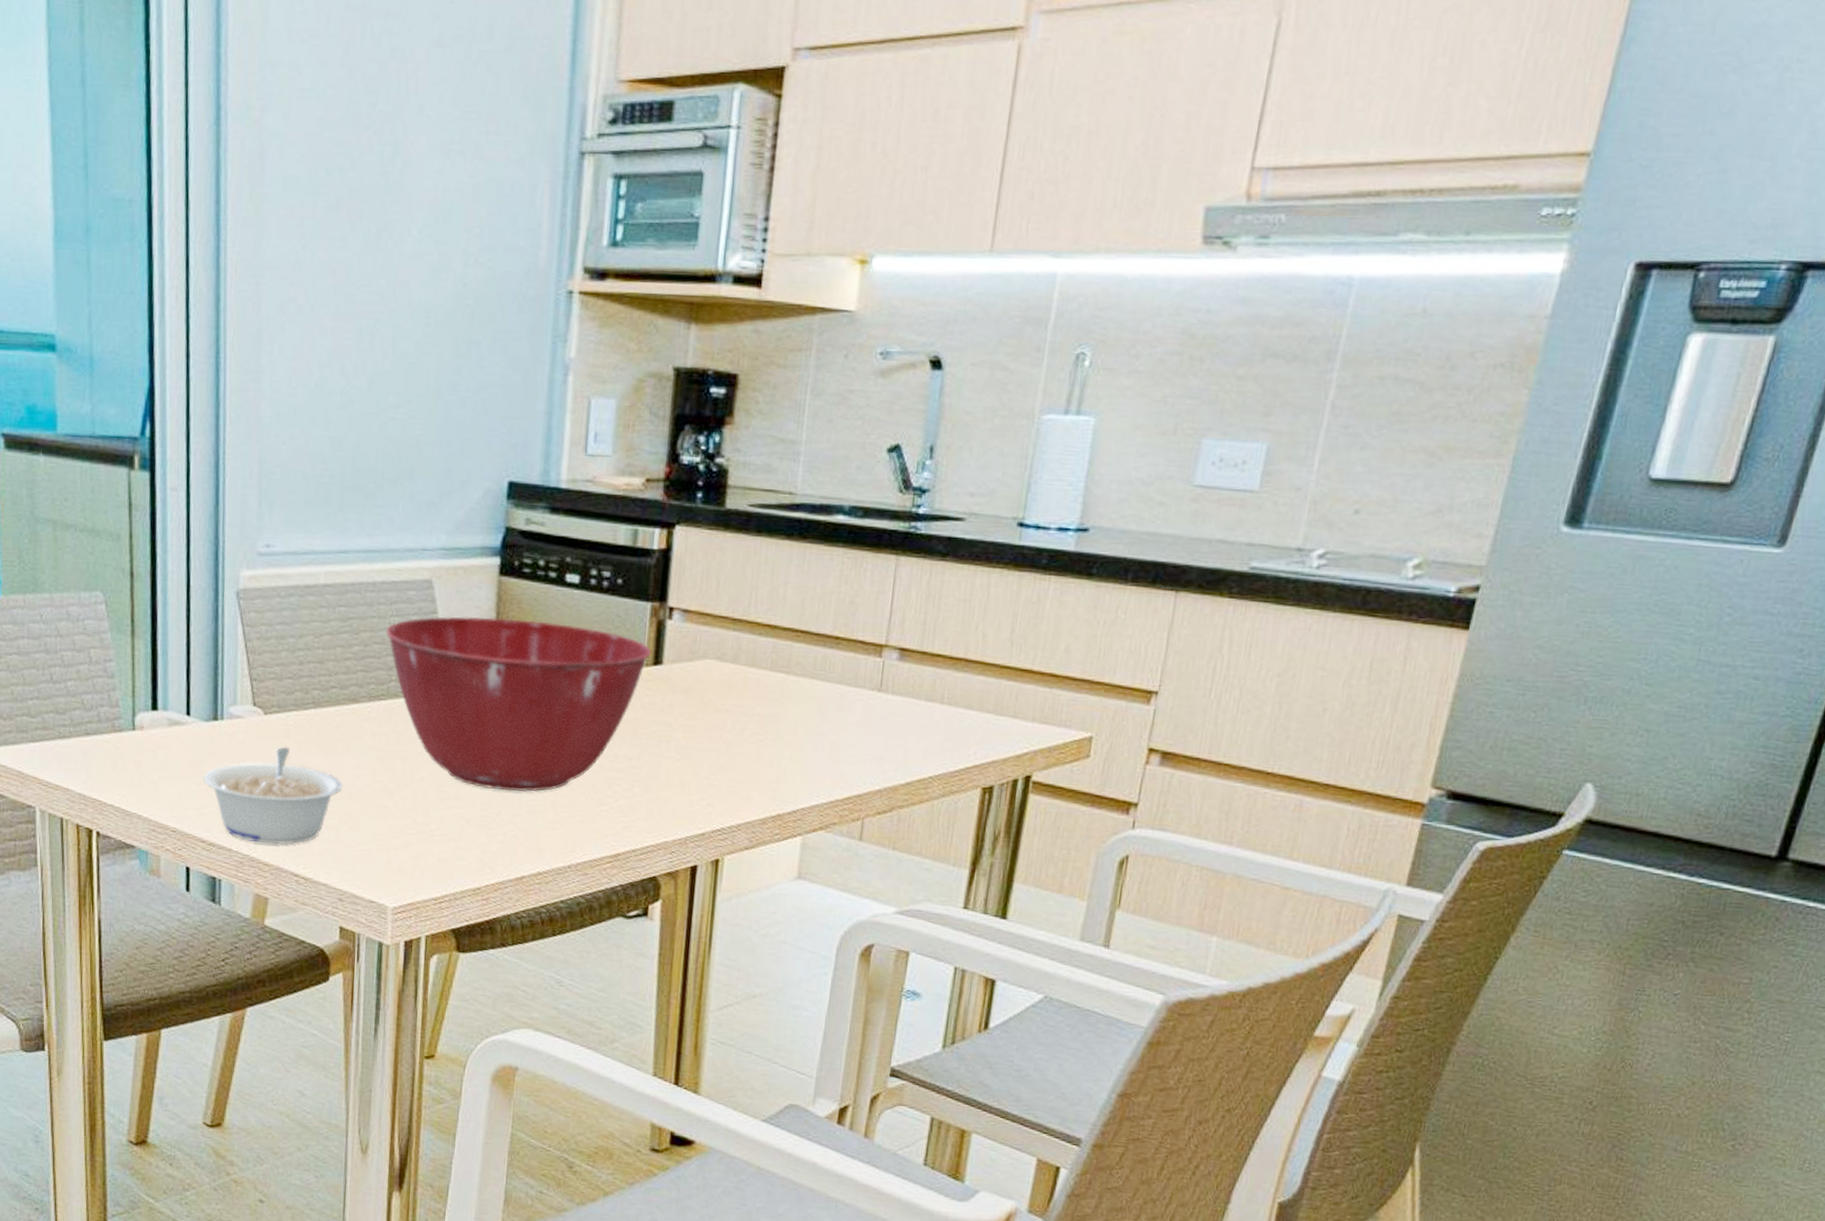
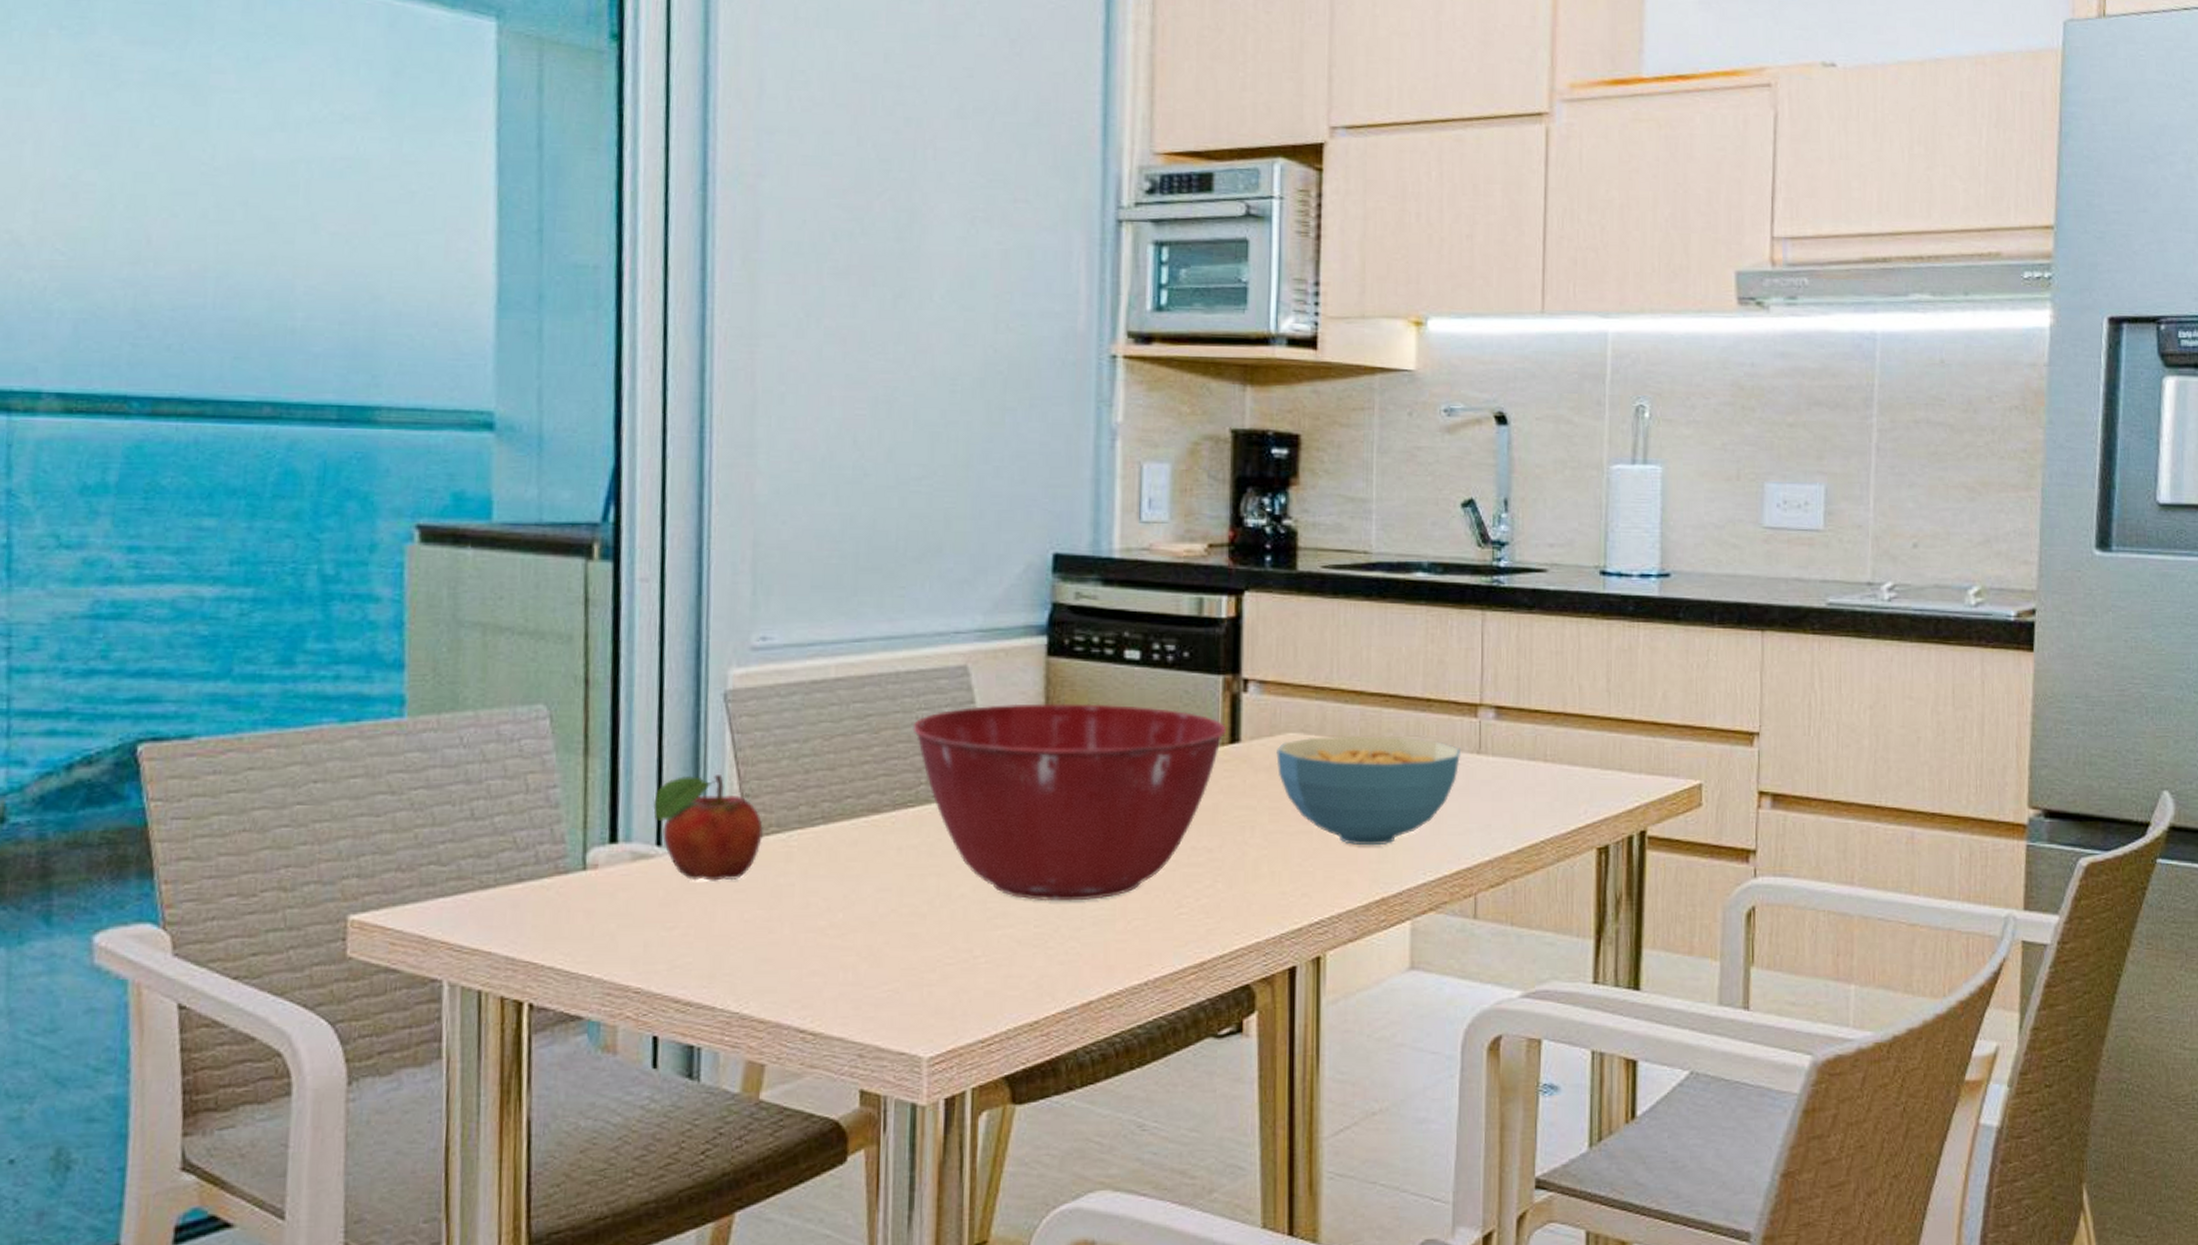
fruit: none [183,659,267,749] -> present [652,775,763,881]
legume: present [203,747,343,845] -> none [678,873,862,996]
cereal bowl: none [693,665,863,767] -> present [1276,735,1462,846]

